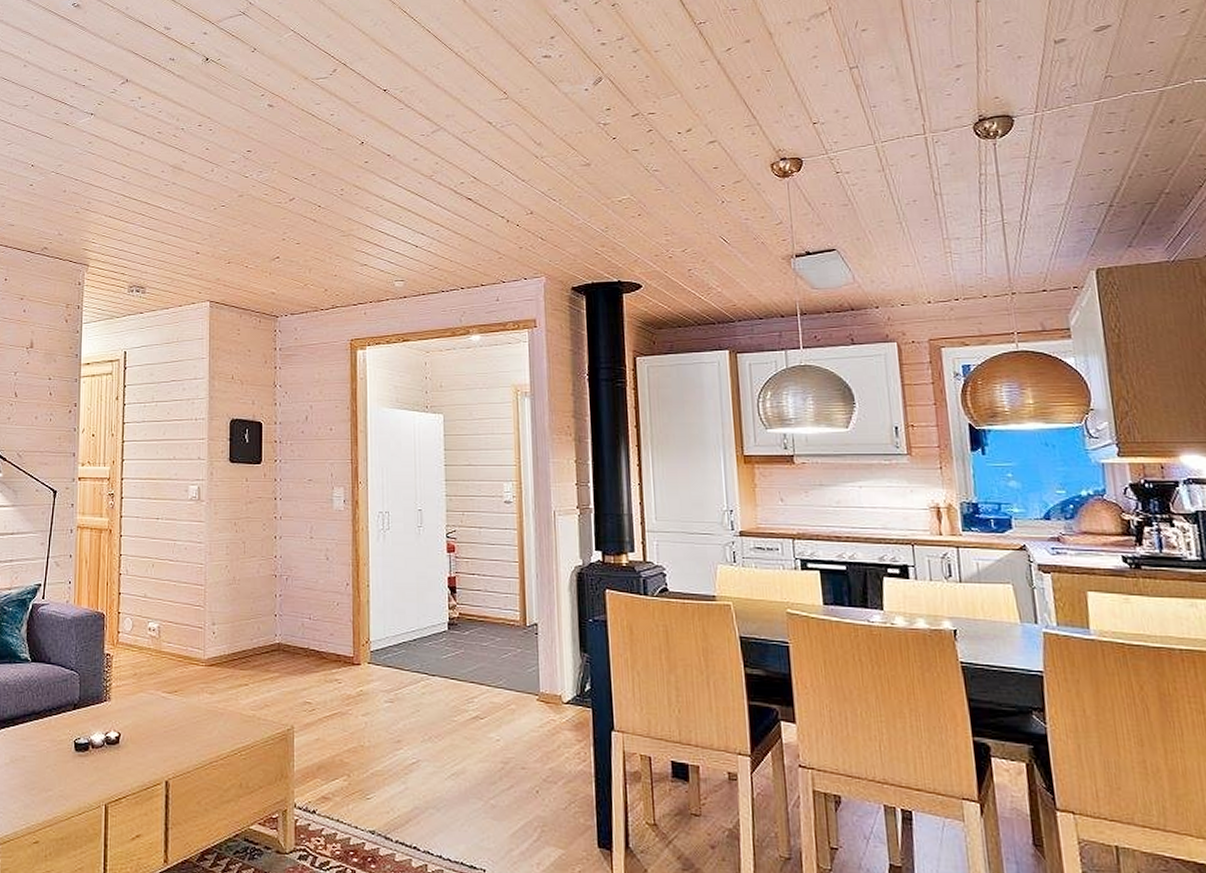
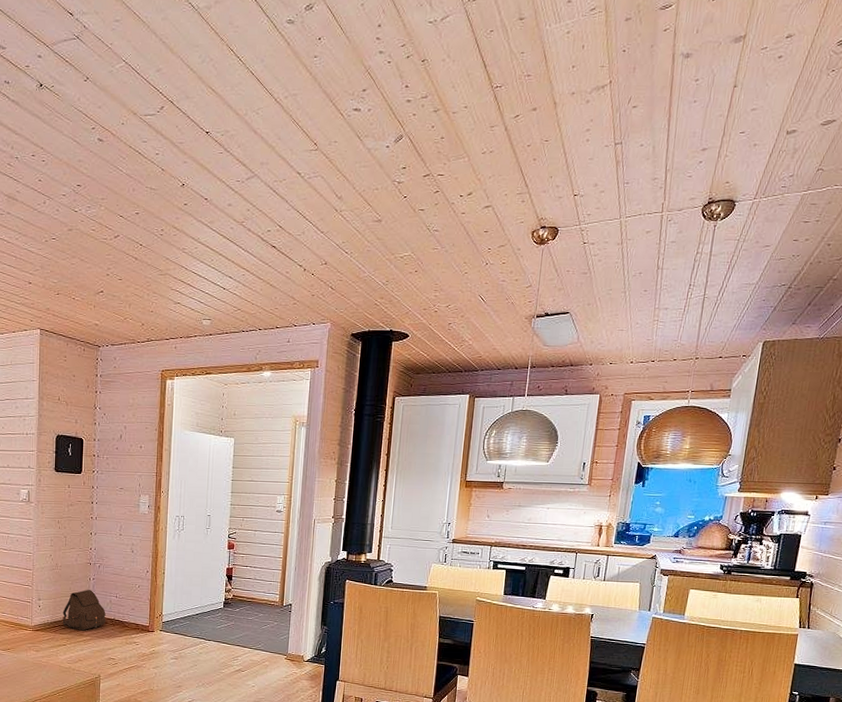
satchel: none [243,610,298,665] -> present [62,590,106,631]

